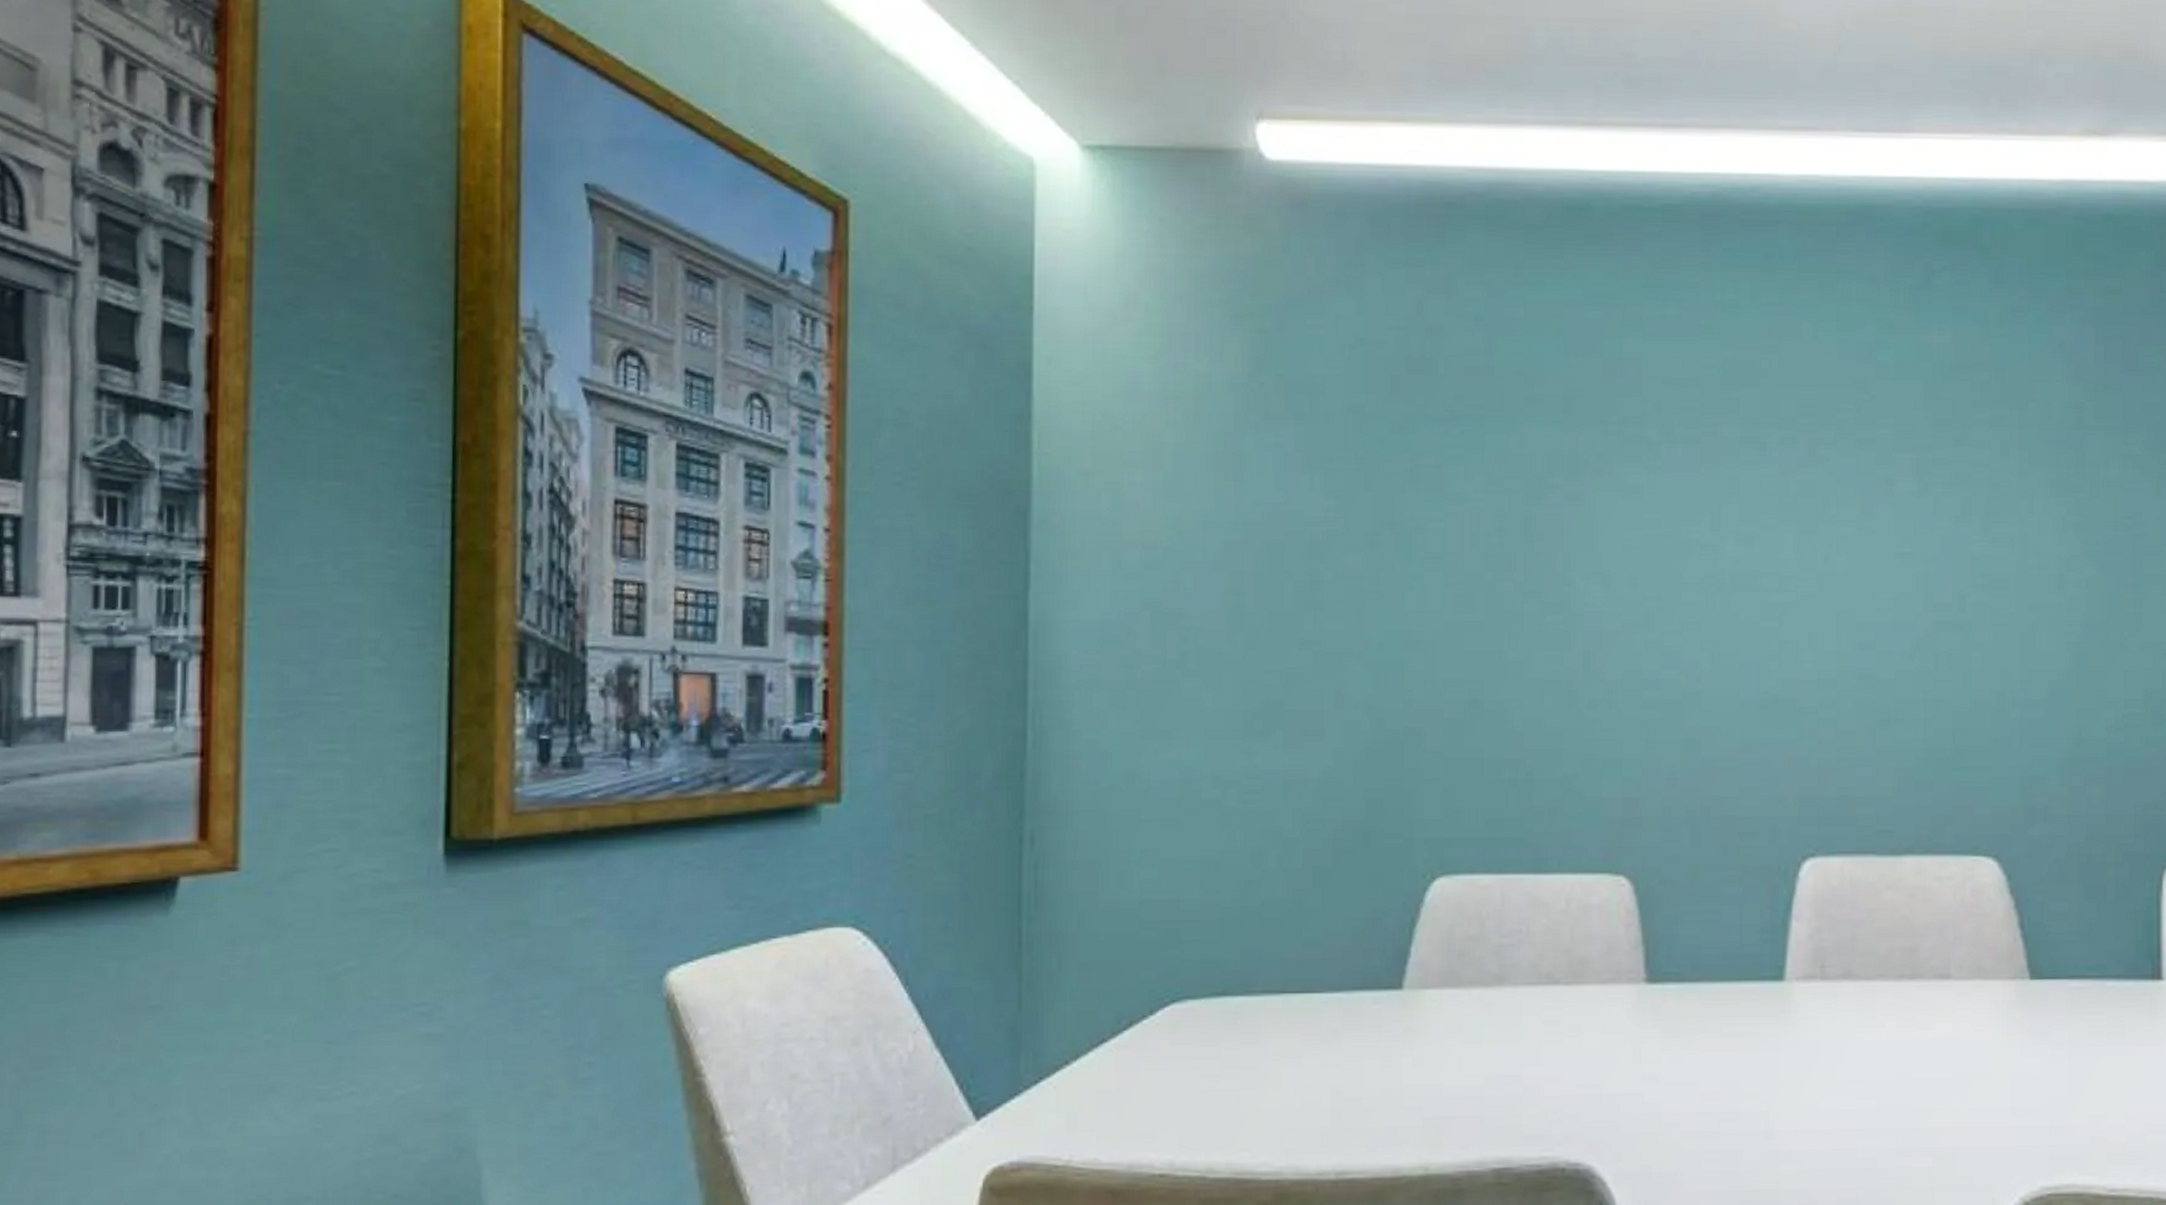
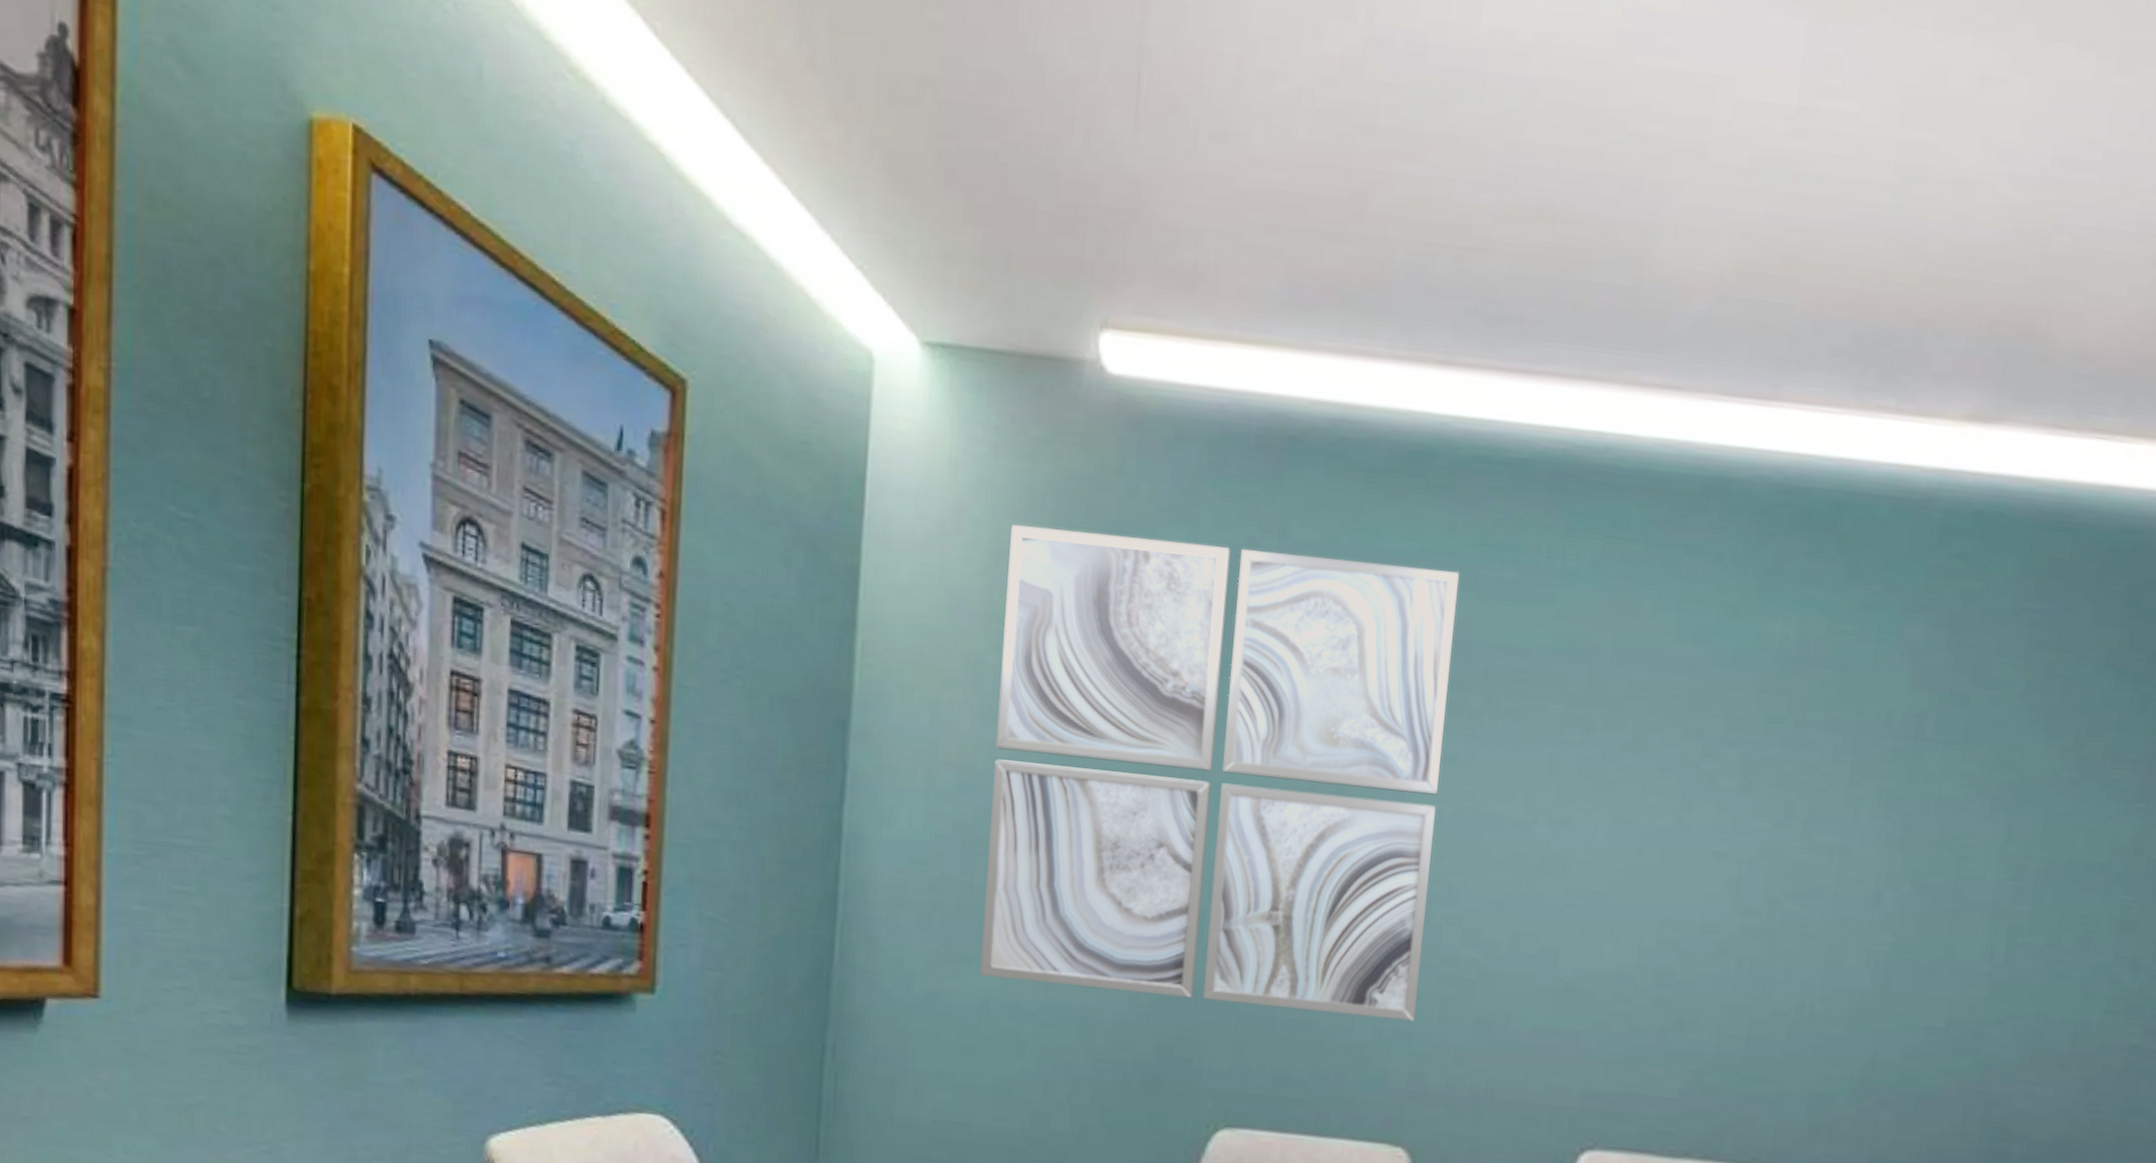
wall art: none [1178,308,1625,749] -> present [979,524,1460,1022]

